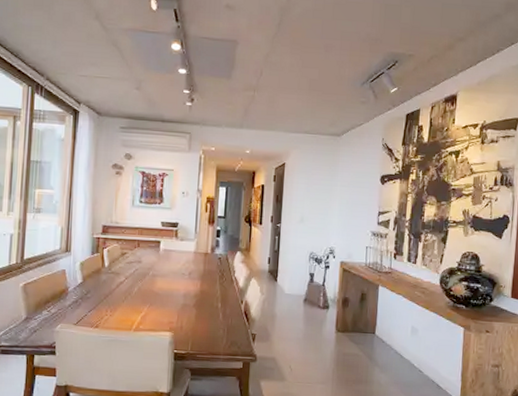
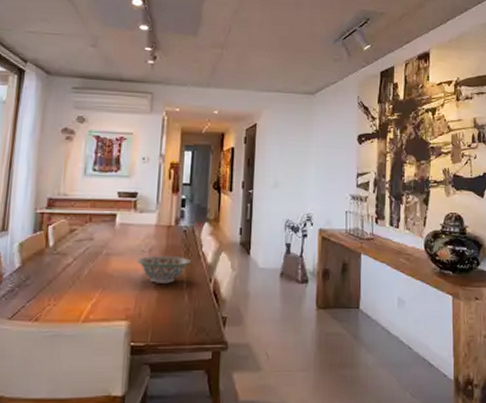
decorative bowl: none [178,278,226,303] -> present [136,255,192,283]

